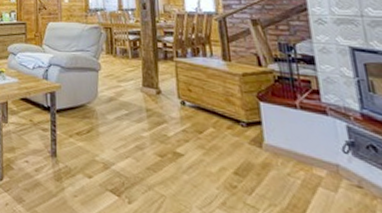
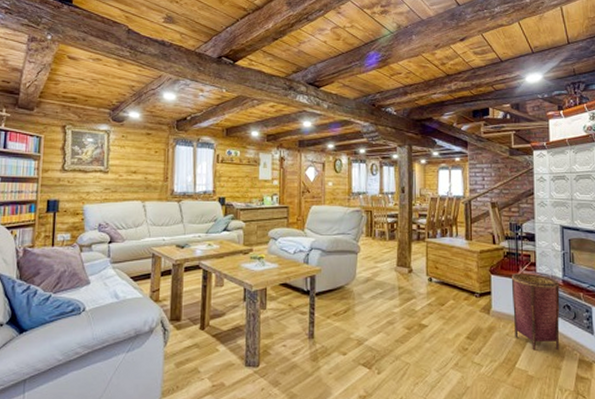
woven basket: none [286,102,366,201] -> present [511,273,560,351]

